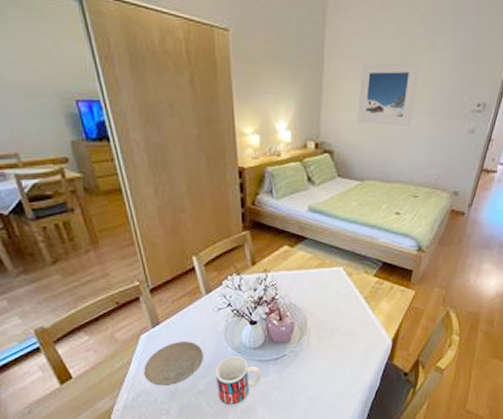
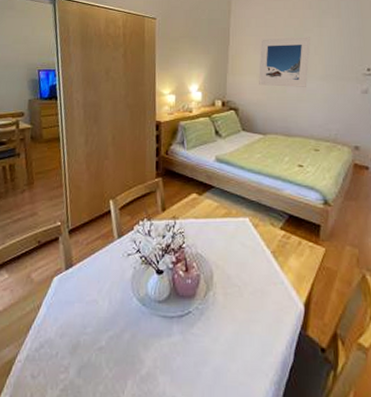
plate: present [144,341,203,386] -> none [50,287,109,337]
mug: present [215,356,262,407] -> none [118,309,165,371]

